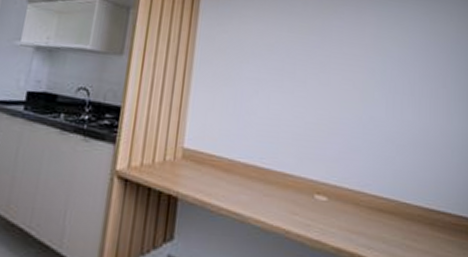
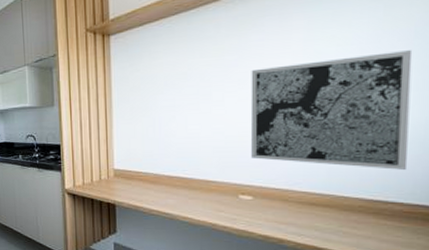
wall art: none [328,54,453,178] -> present [250,50,413,170]

